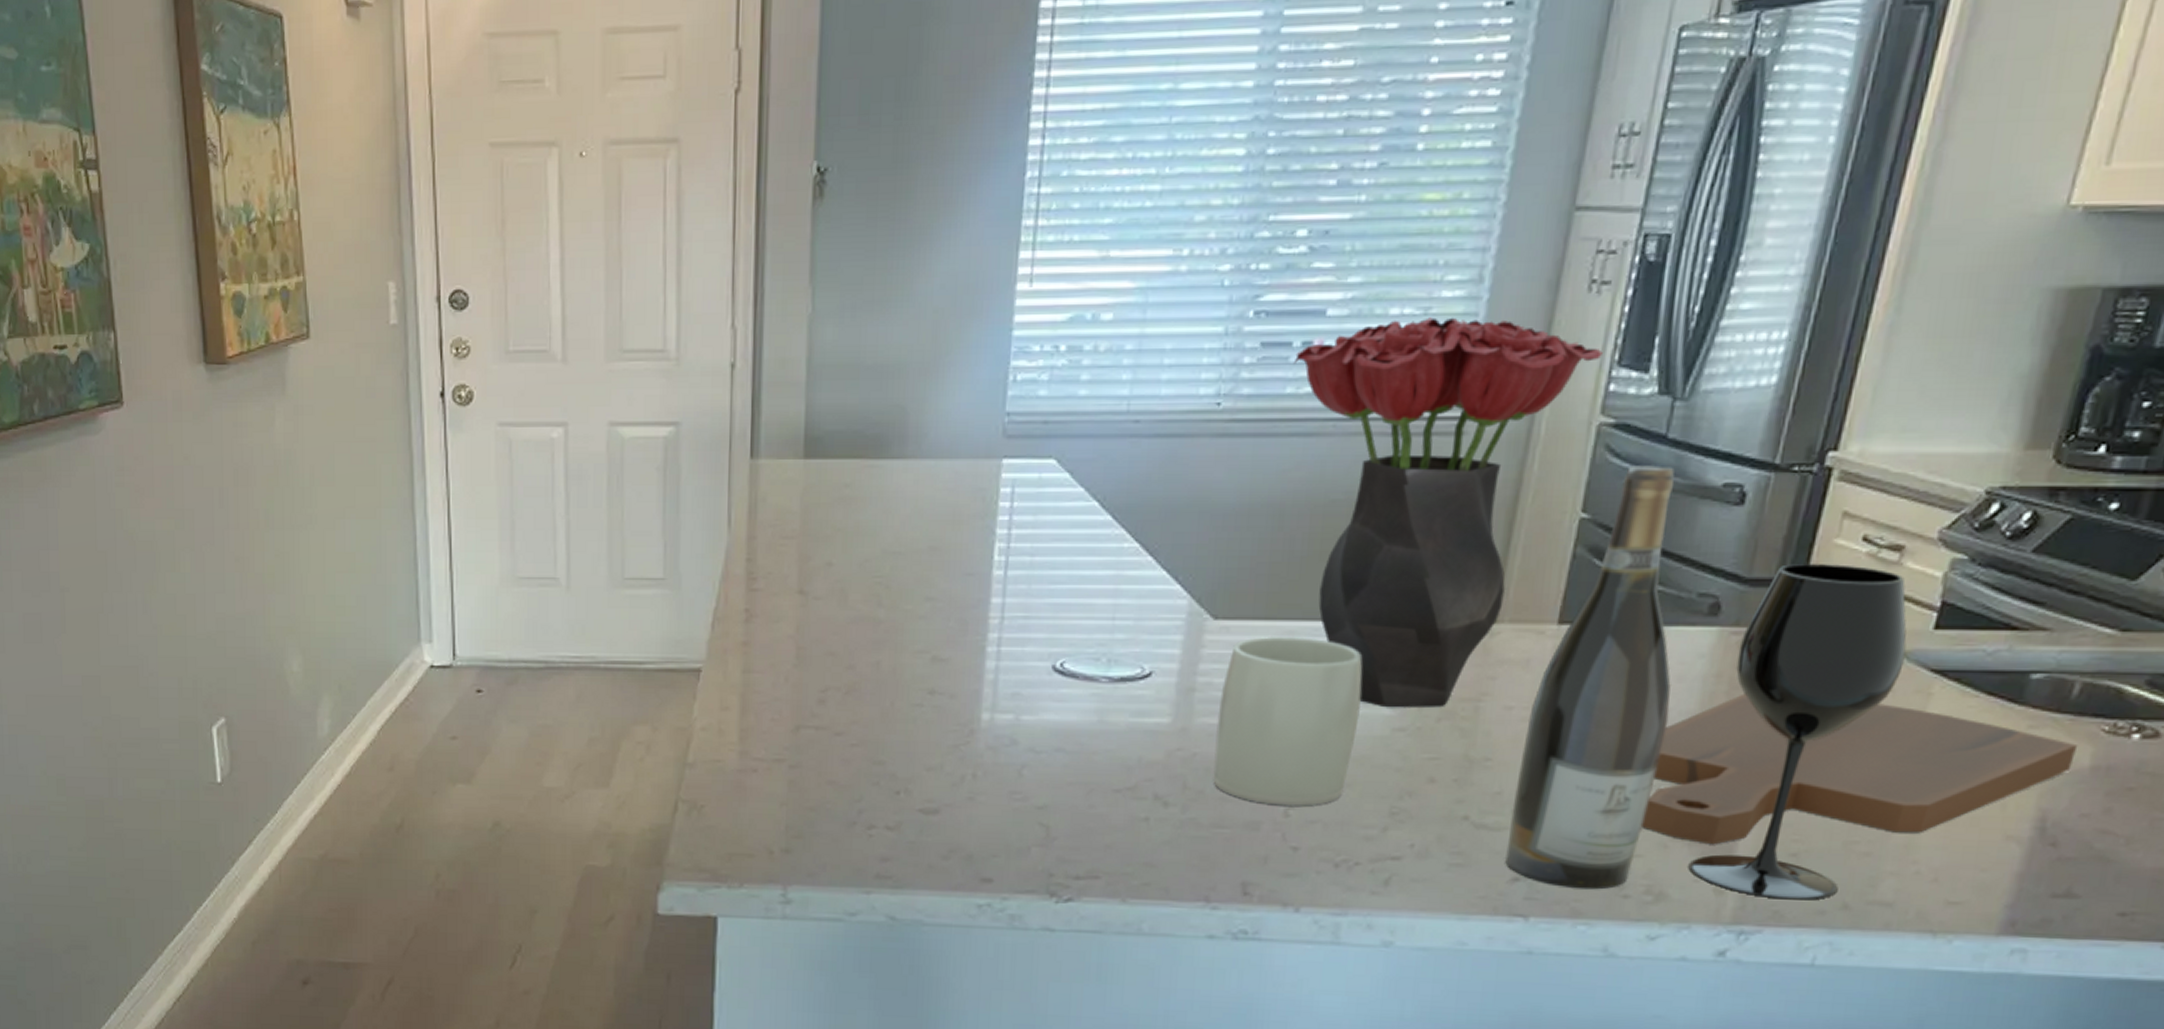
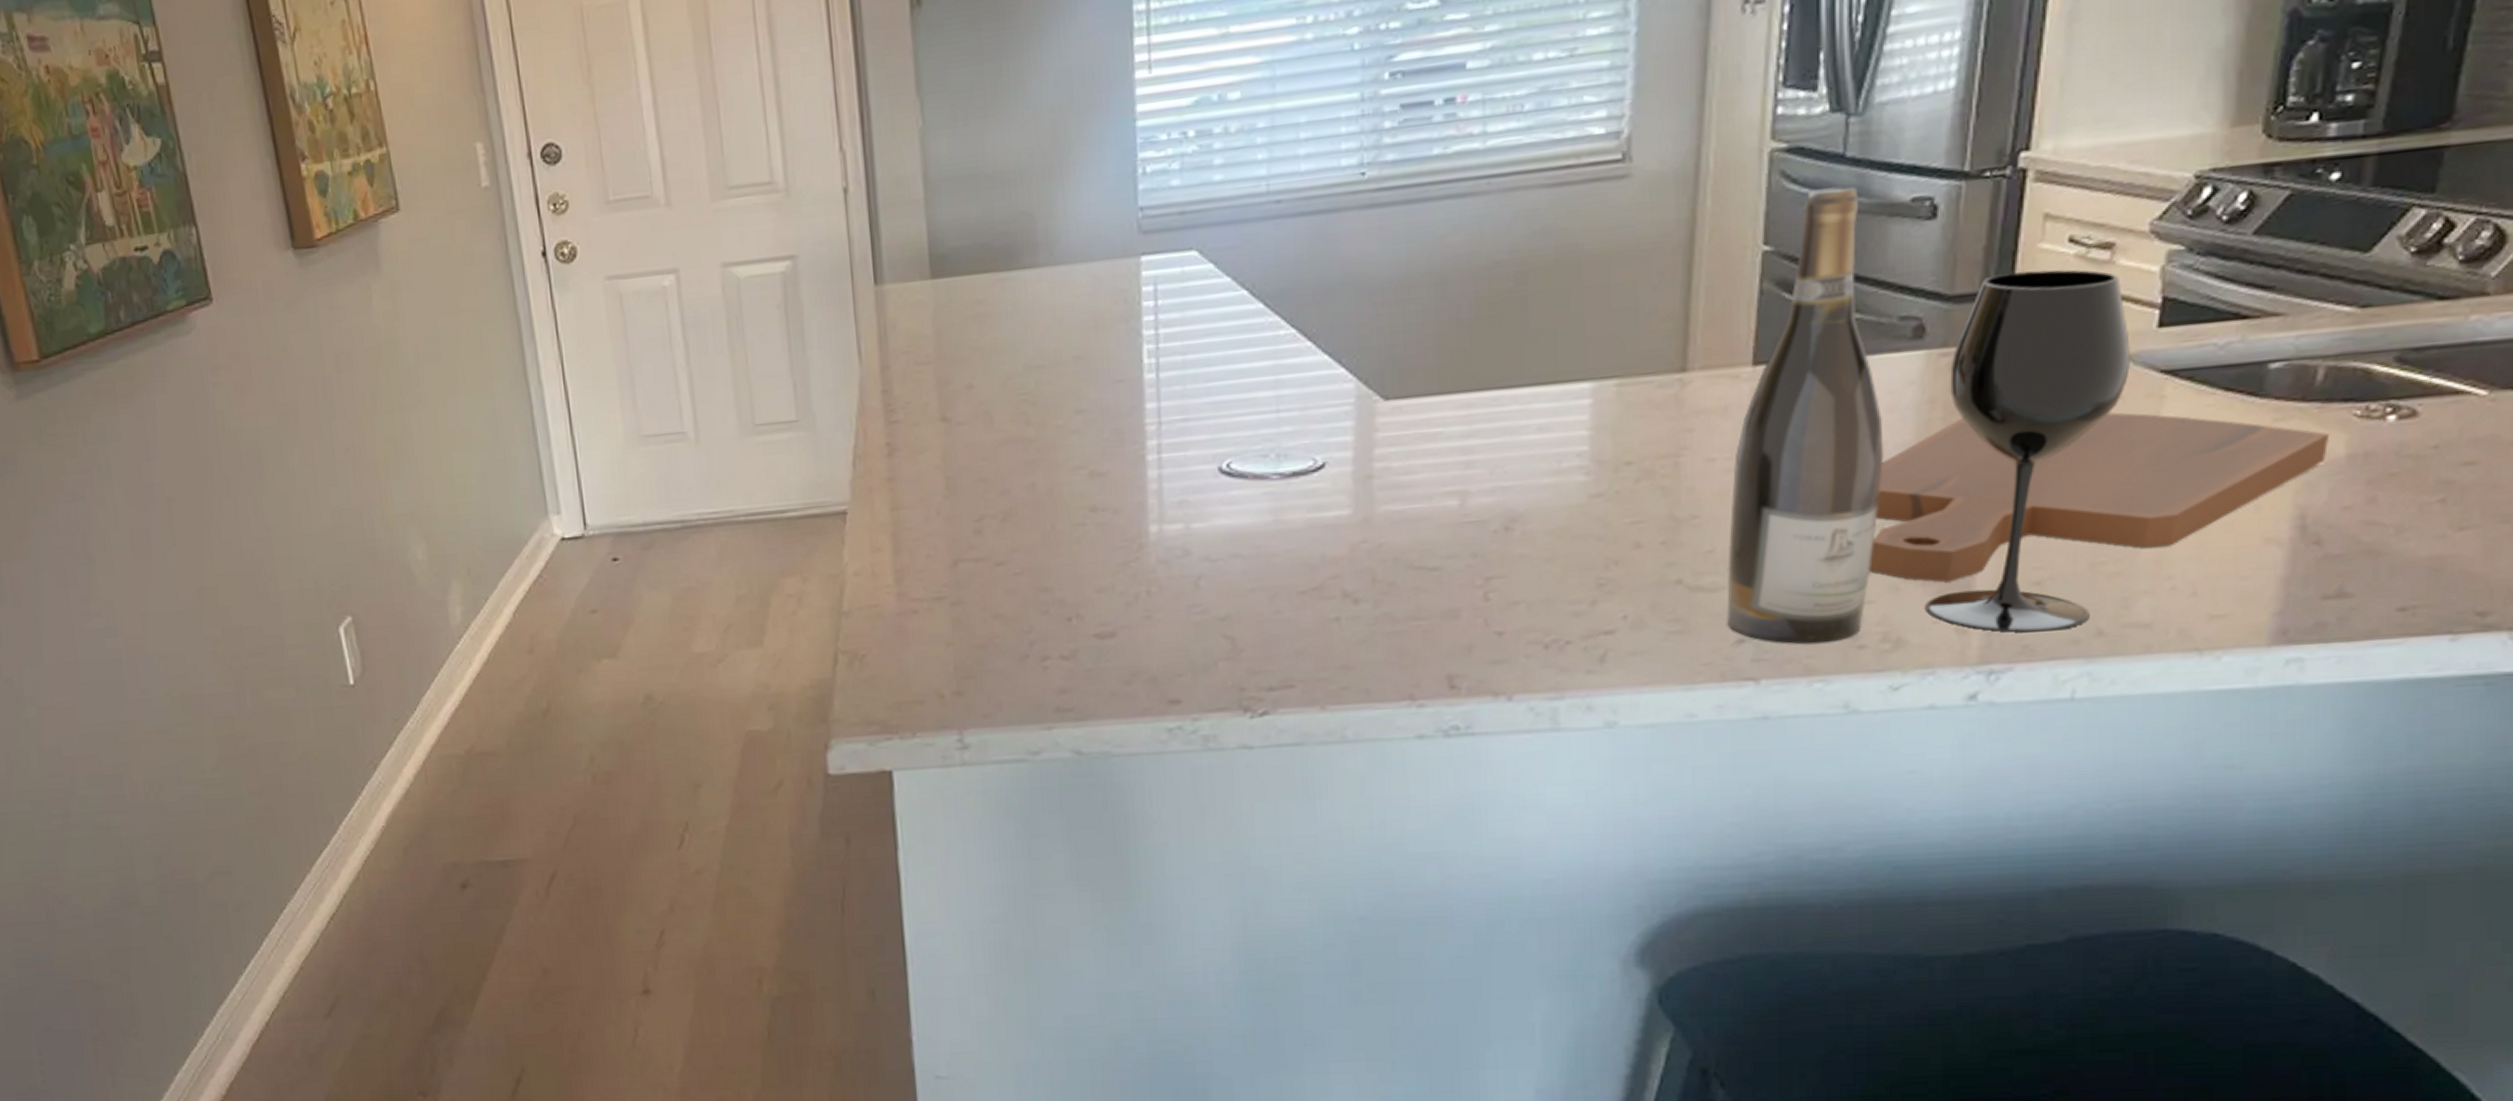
mug: present [1213,636,1363,806] -> none [1400,409,1553,590]
bouquet: present [1293,317,1603,707] -> none [1437,52,1765,473]

